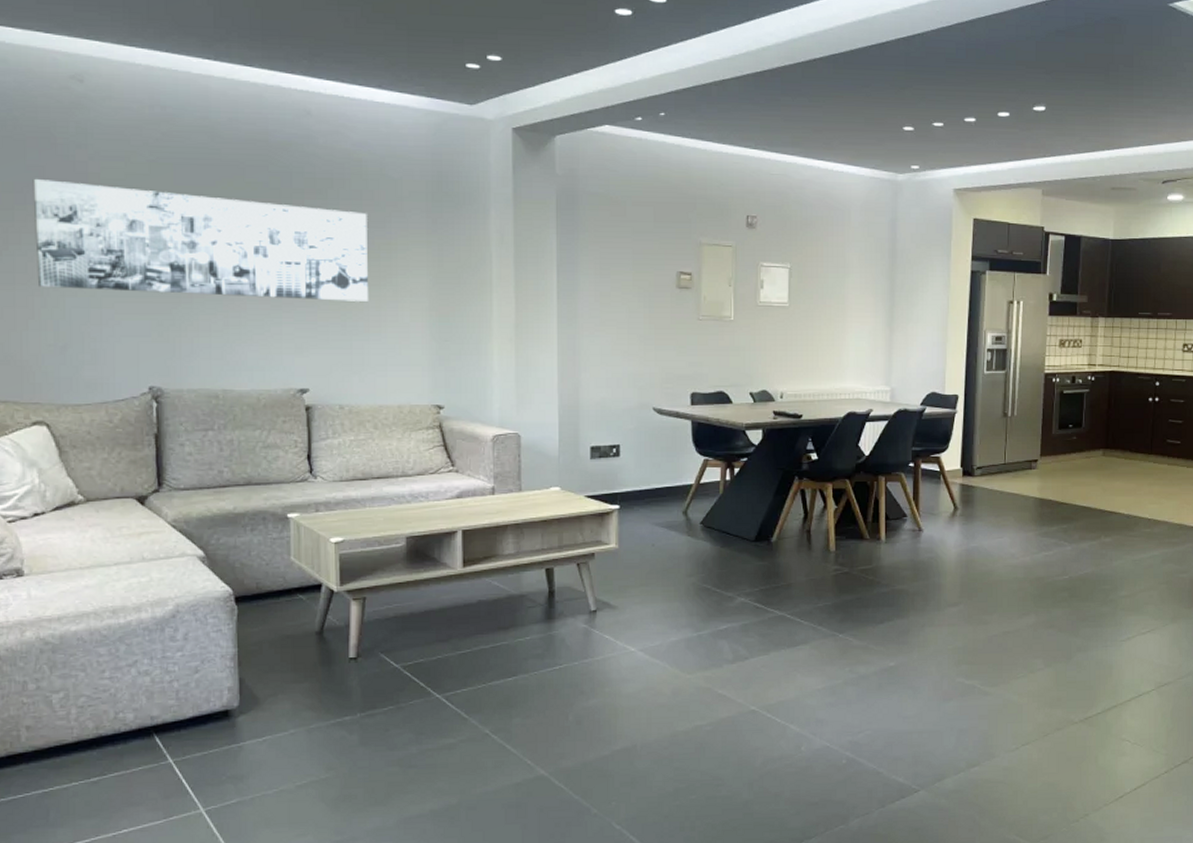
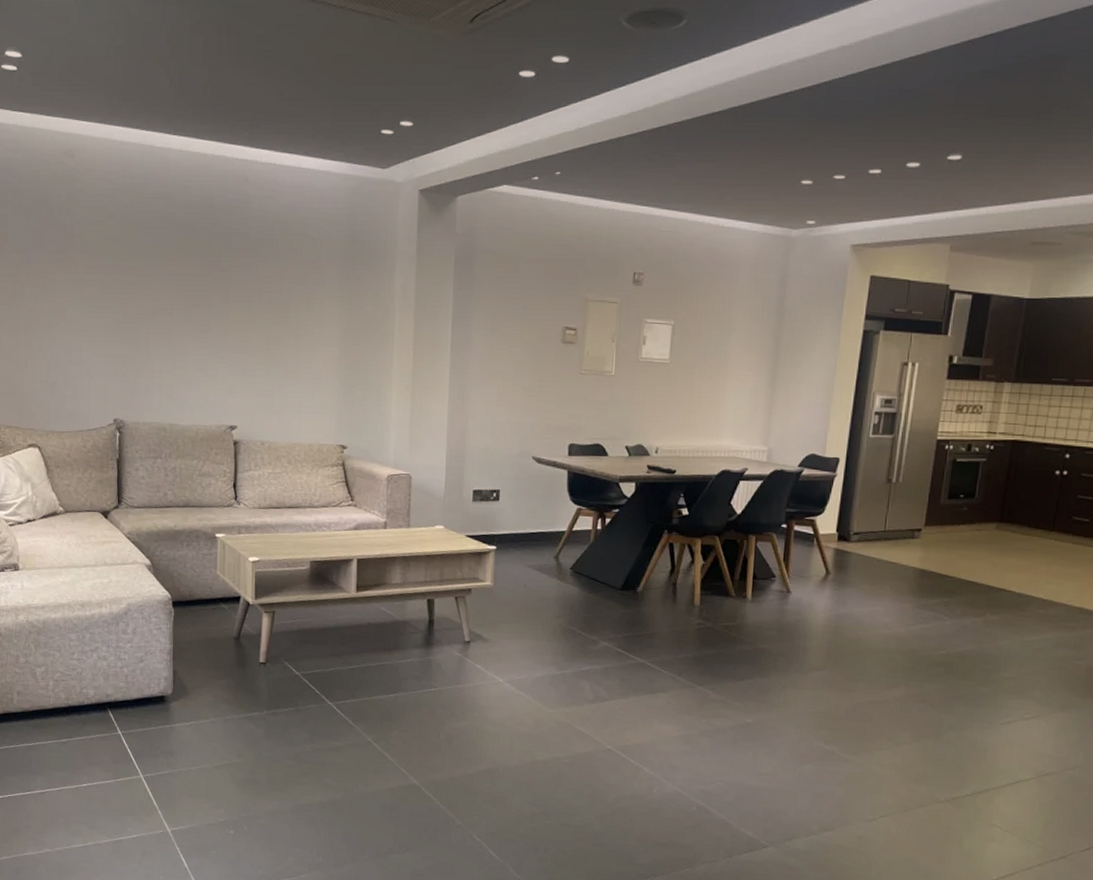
wall art: present [33,178,368,301] -> none [34,240,291,350]

